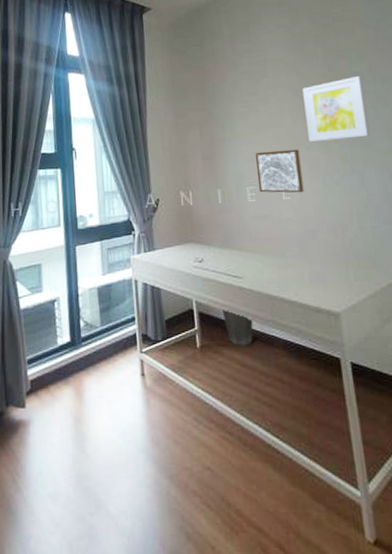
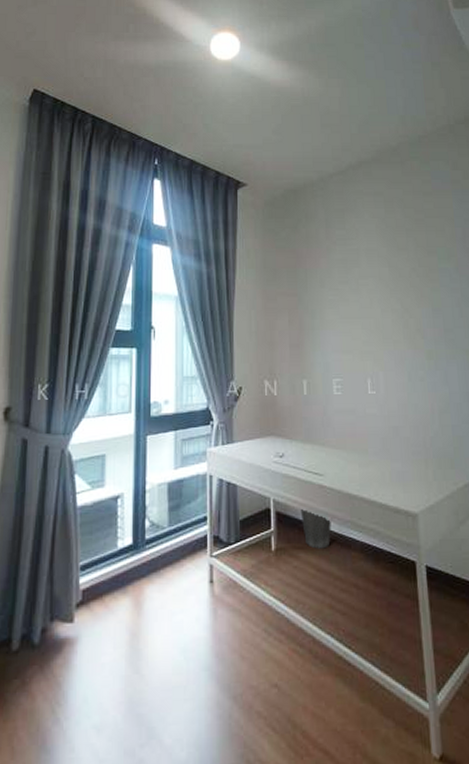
wall art: present [256,149,304,193] -> none [344,342,389,388]
wall art: present [302,76,370,142] -> none [393,273,454,336]

